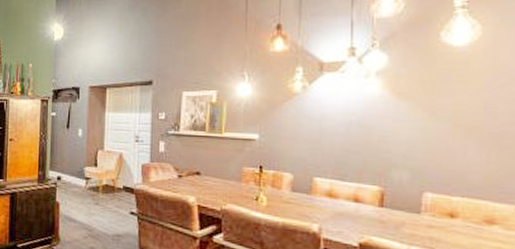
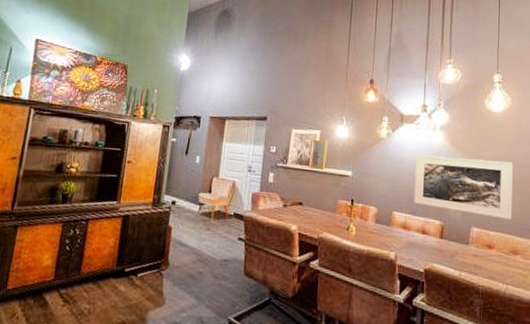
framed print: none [341,108,485,183] -> present [414,155,513,221]

